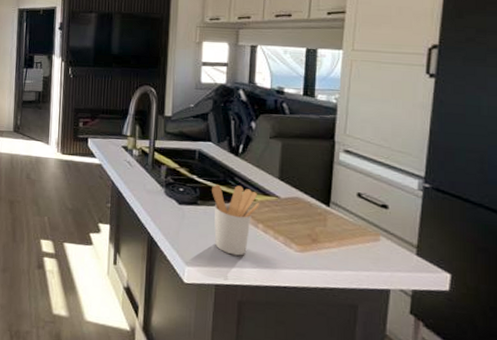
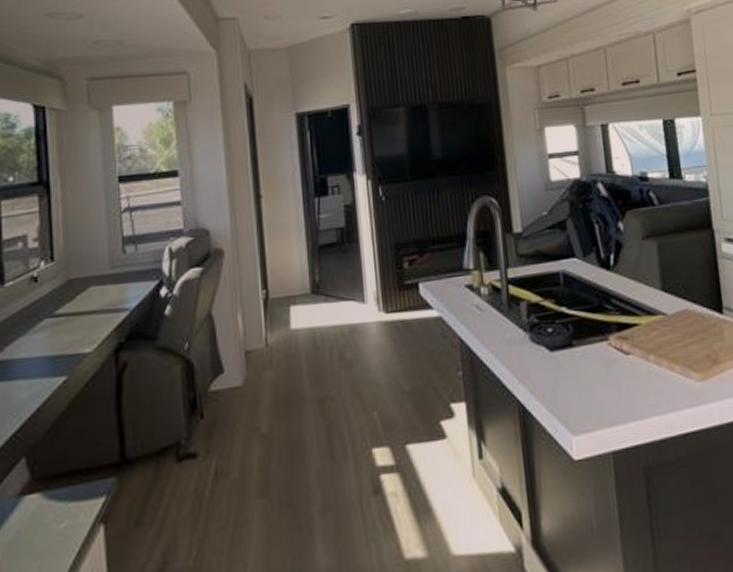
utensil holder: present [212,185,259,256] -> none [587,309,646,406]

